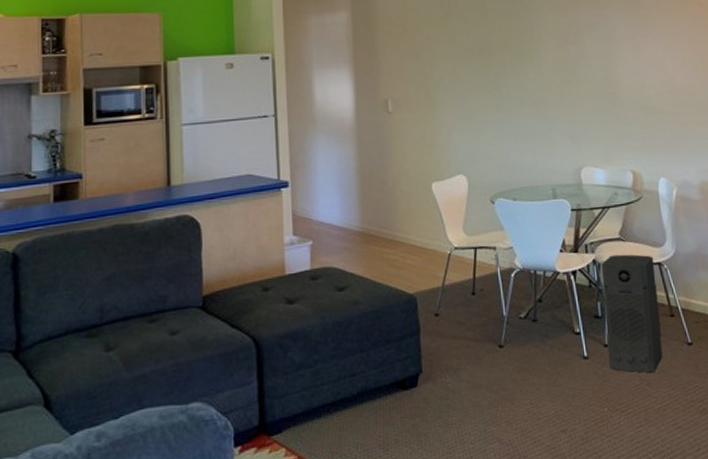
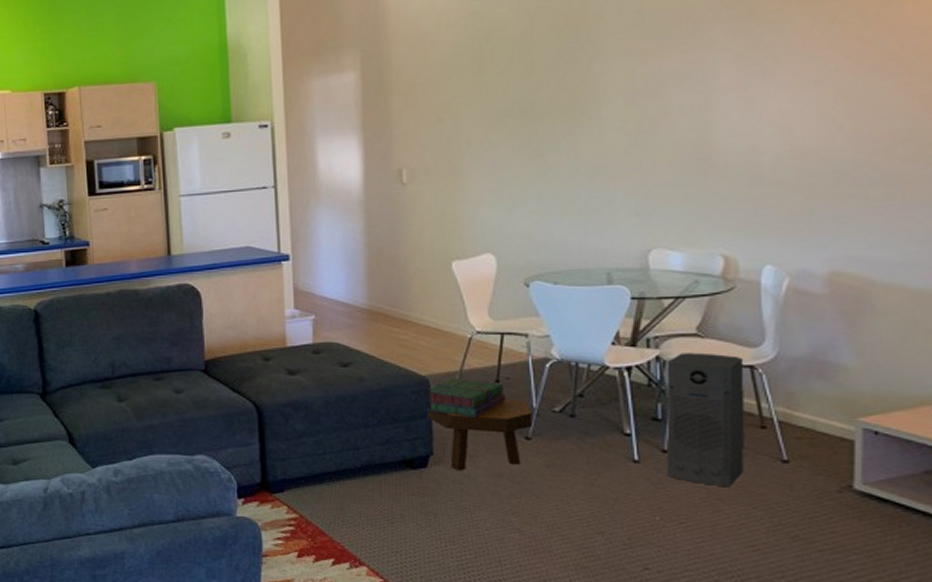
stack of books: none [415,293,482,331] -> present [426,377,506,418]
footstool: none [415,309,504,387] -> present [426,398,532,471]

